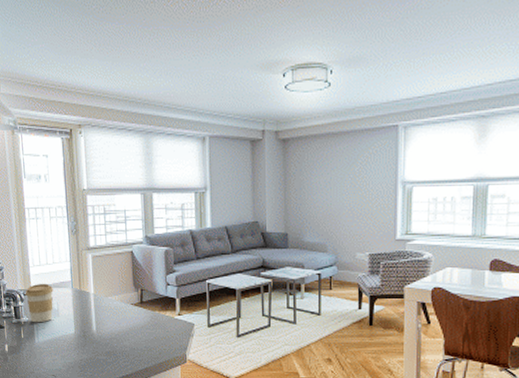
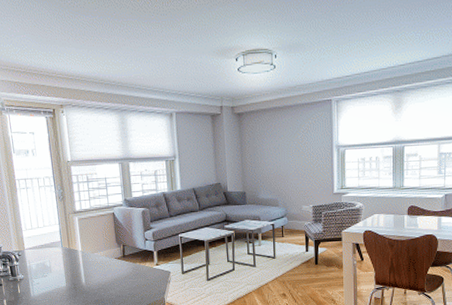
coffee cup: present [24,283,54,323] -> none [19,244,46,279]

